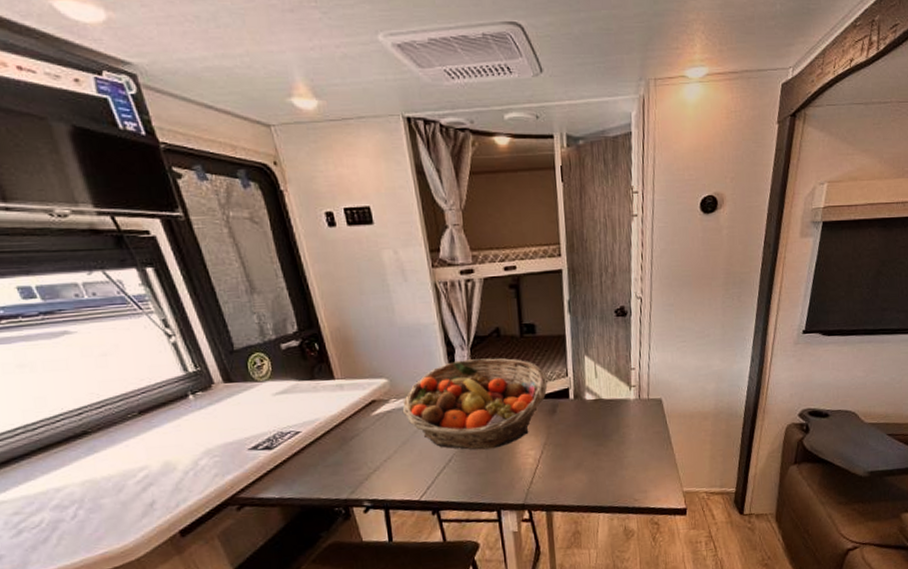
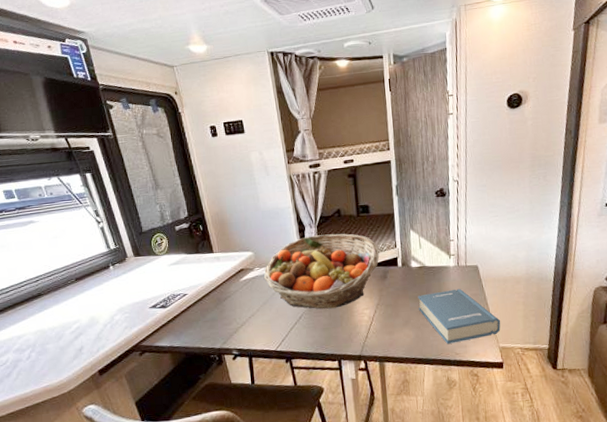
hardback book: none [592,425,686,489] -> present [418,288,501,344]

